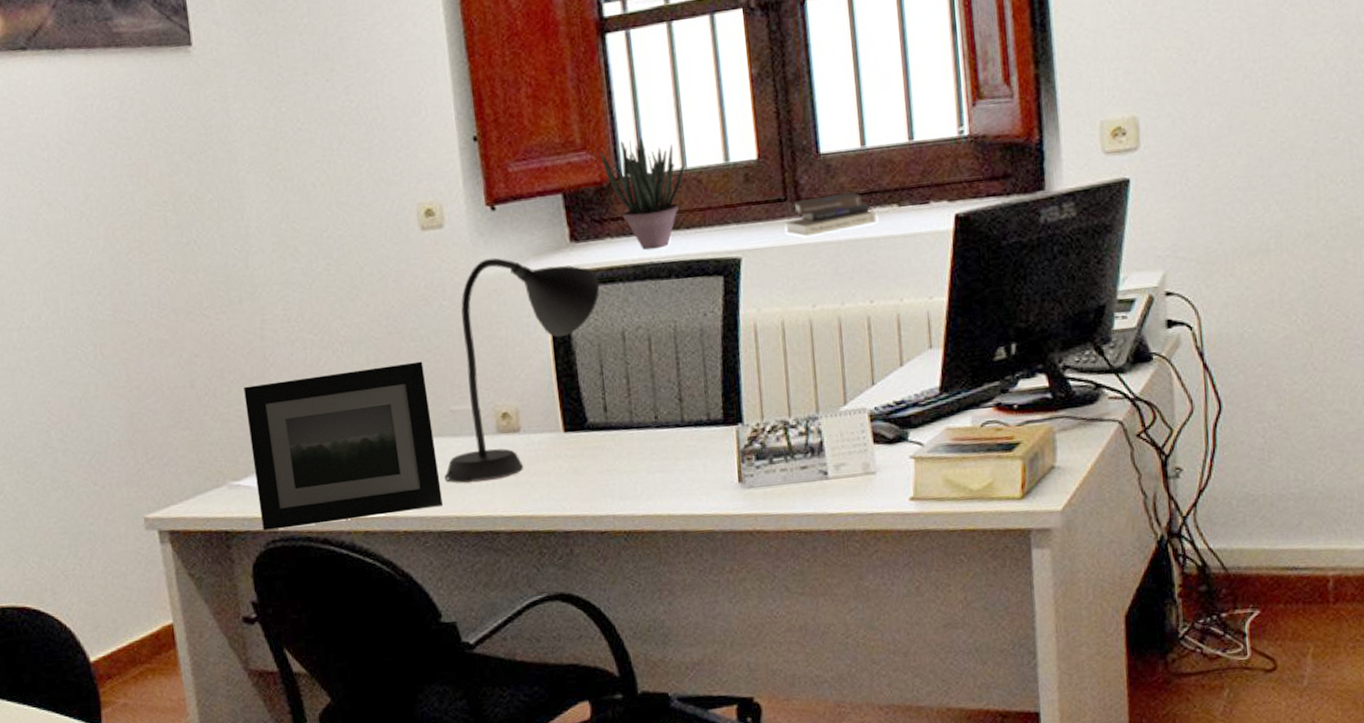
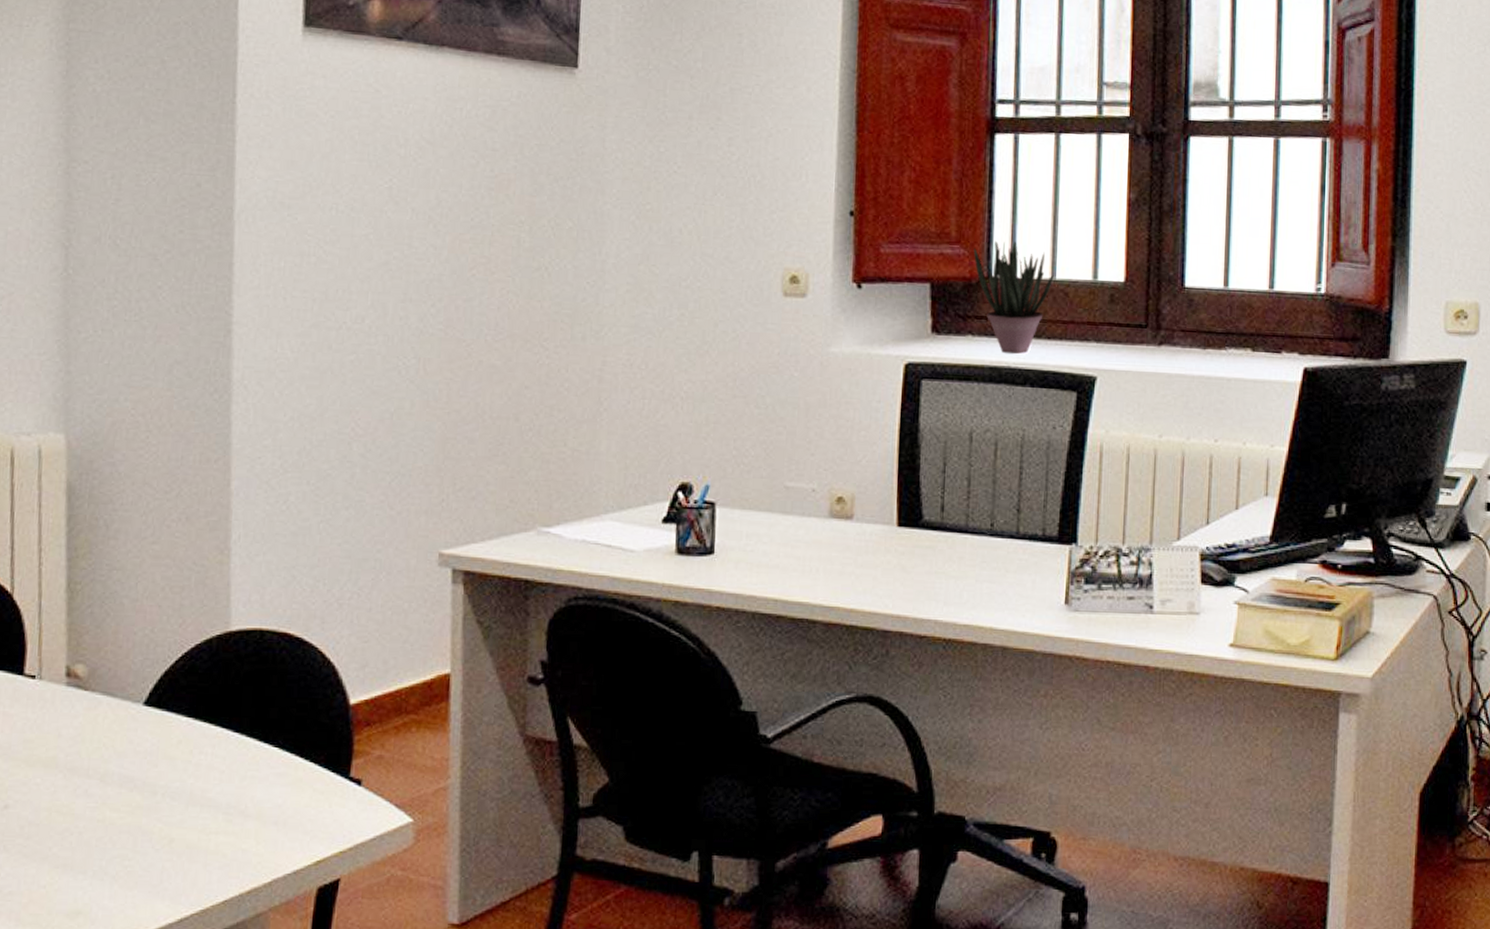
picture frame: present [244,361,443,531] -> none [566,428,764,587]
desk lamp: present [444,257,600,483] -> none [768,336,955,565]
books: present [785,191,876,237] -> none [1143,329,1230,367]

